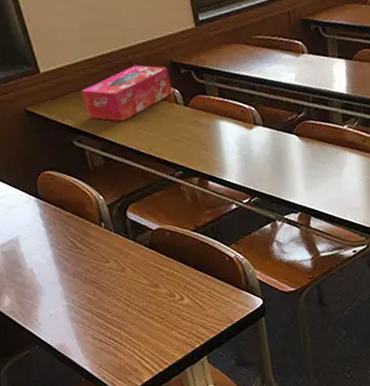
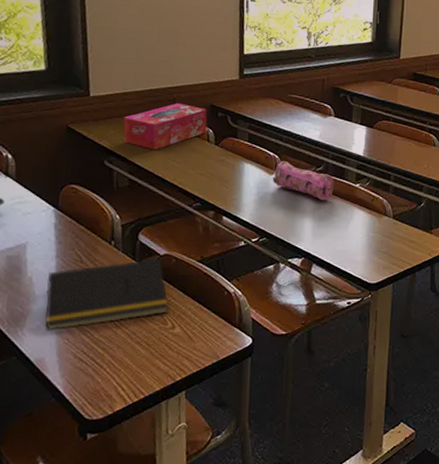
notepad: none [47,233,174,316] -> present [44,258,169,329]
pencil case: none [252,111,320,150] -> present [272,160,334,201]

